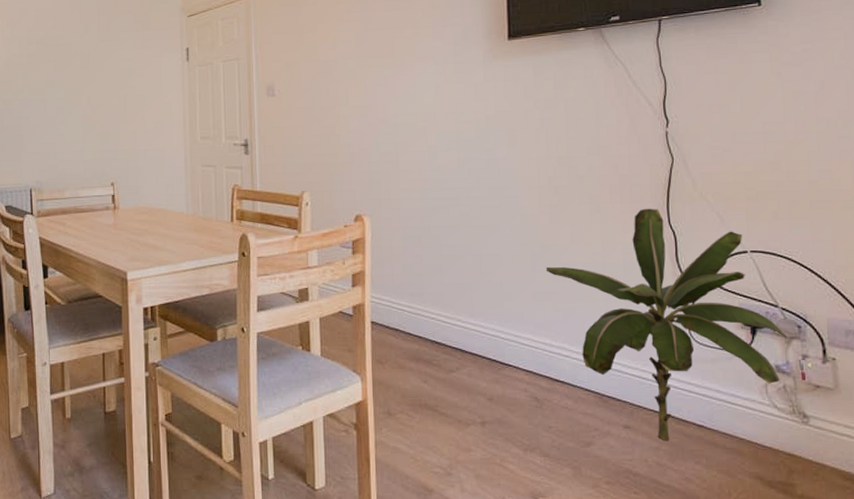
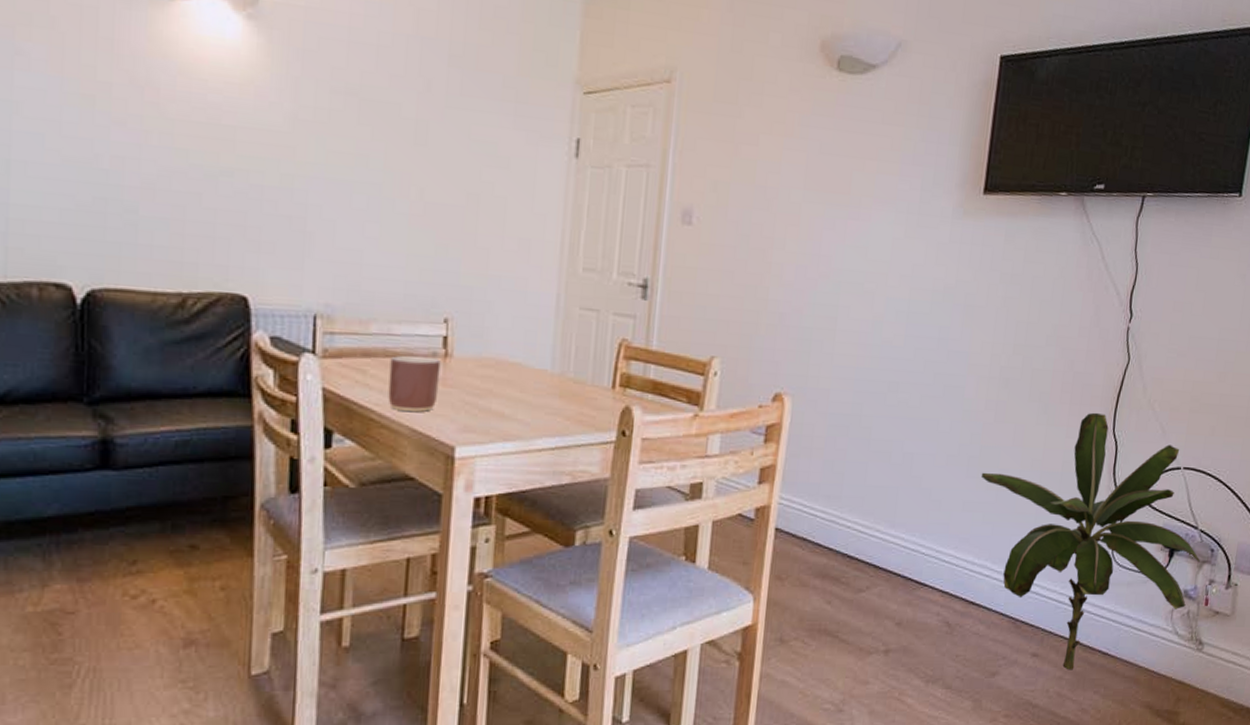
mug: none [79,210,112,250] -> present [388,355,441,413]

